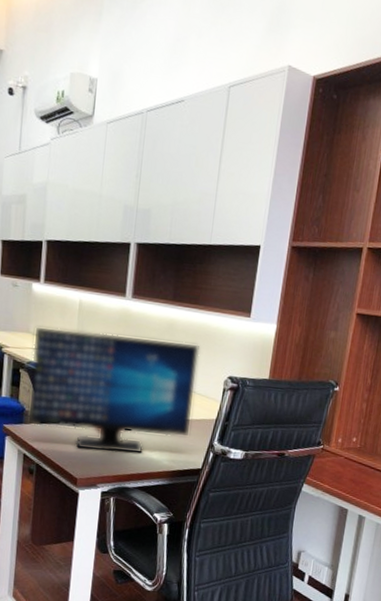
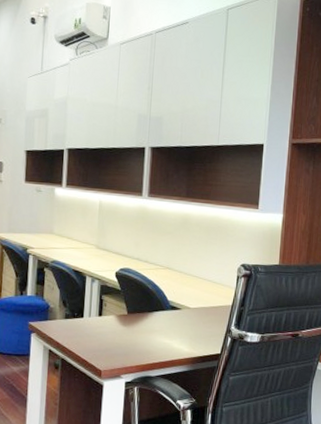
computer monitor: present [27,325,200,455] -> none [52,227,214,344]

